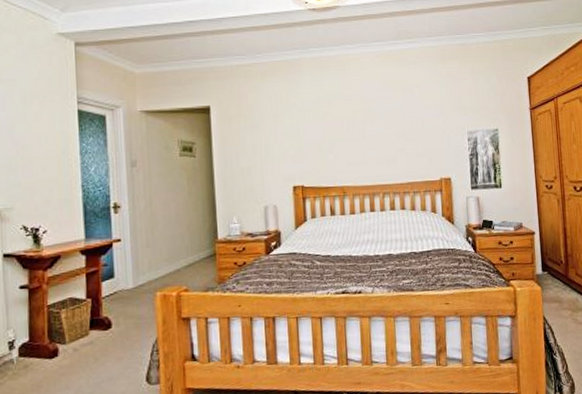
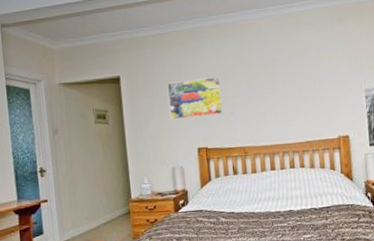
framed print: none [262,112,321,155] -> present [167,77,223,120]

